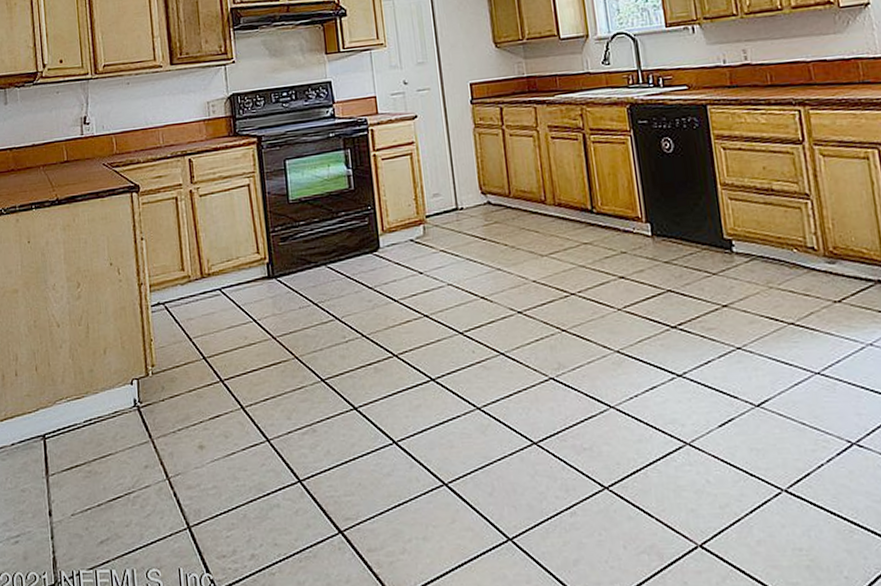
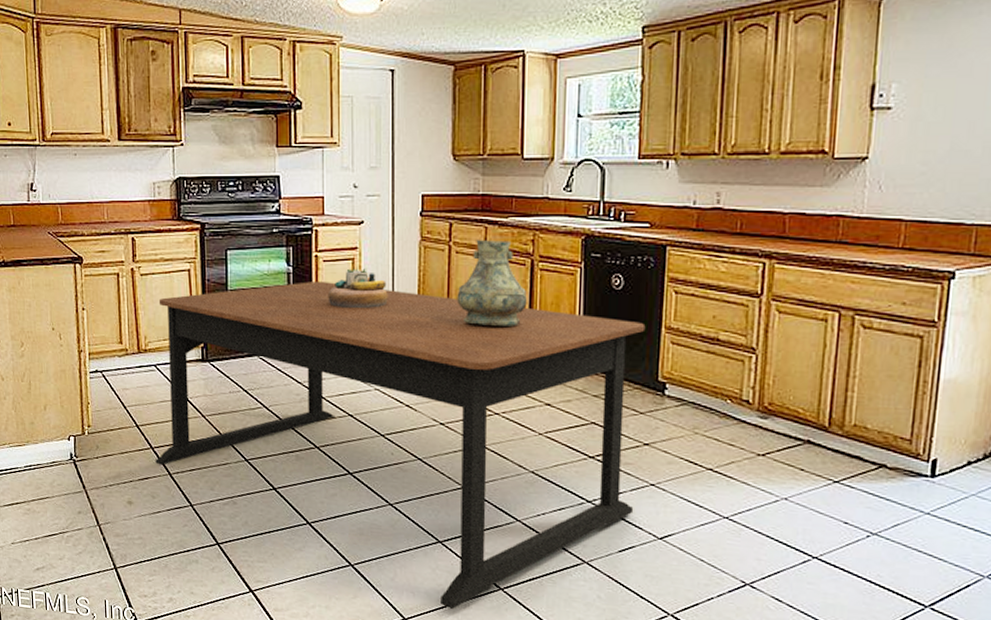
dining table: none [219,179,726,521] -> present [155,282,646,610]
decorative bowl: none [389,161,450,205] -> present [328,267,388,309]
vase: none [516,118,586,205] -> present [457,239,528,326]

